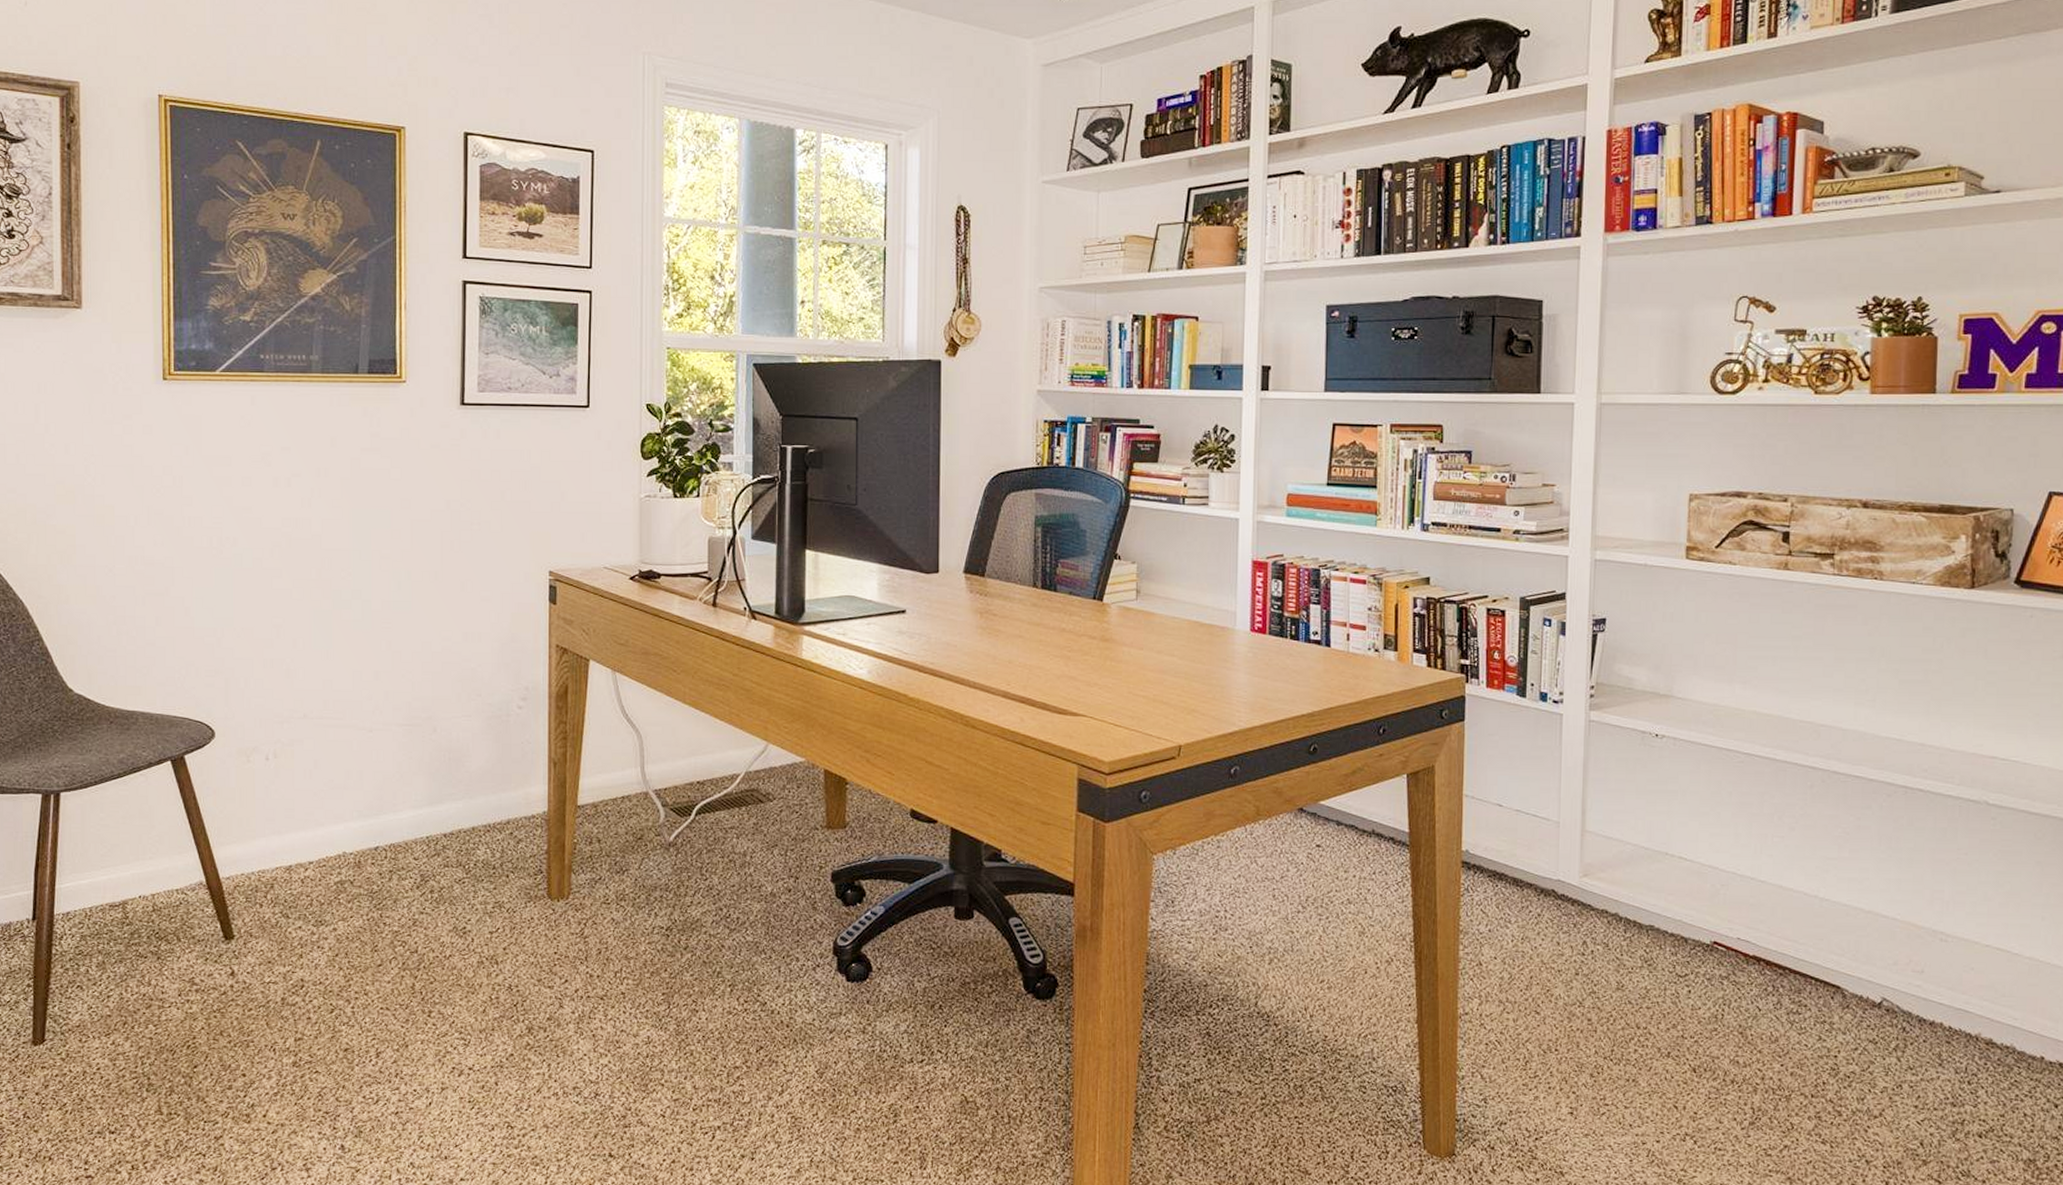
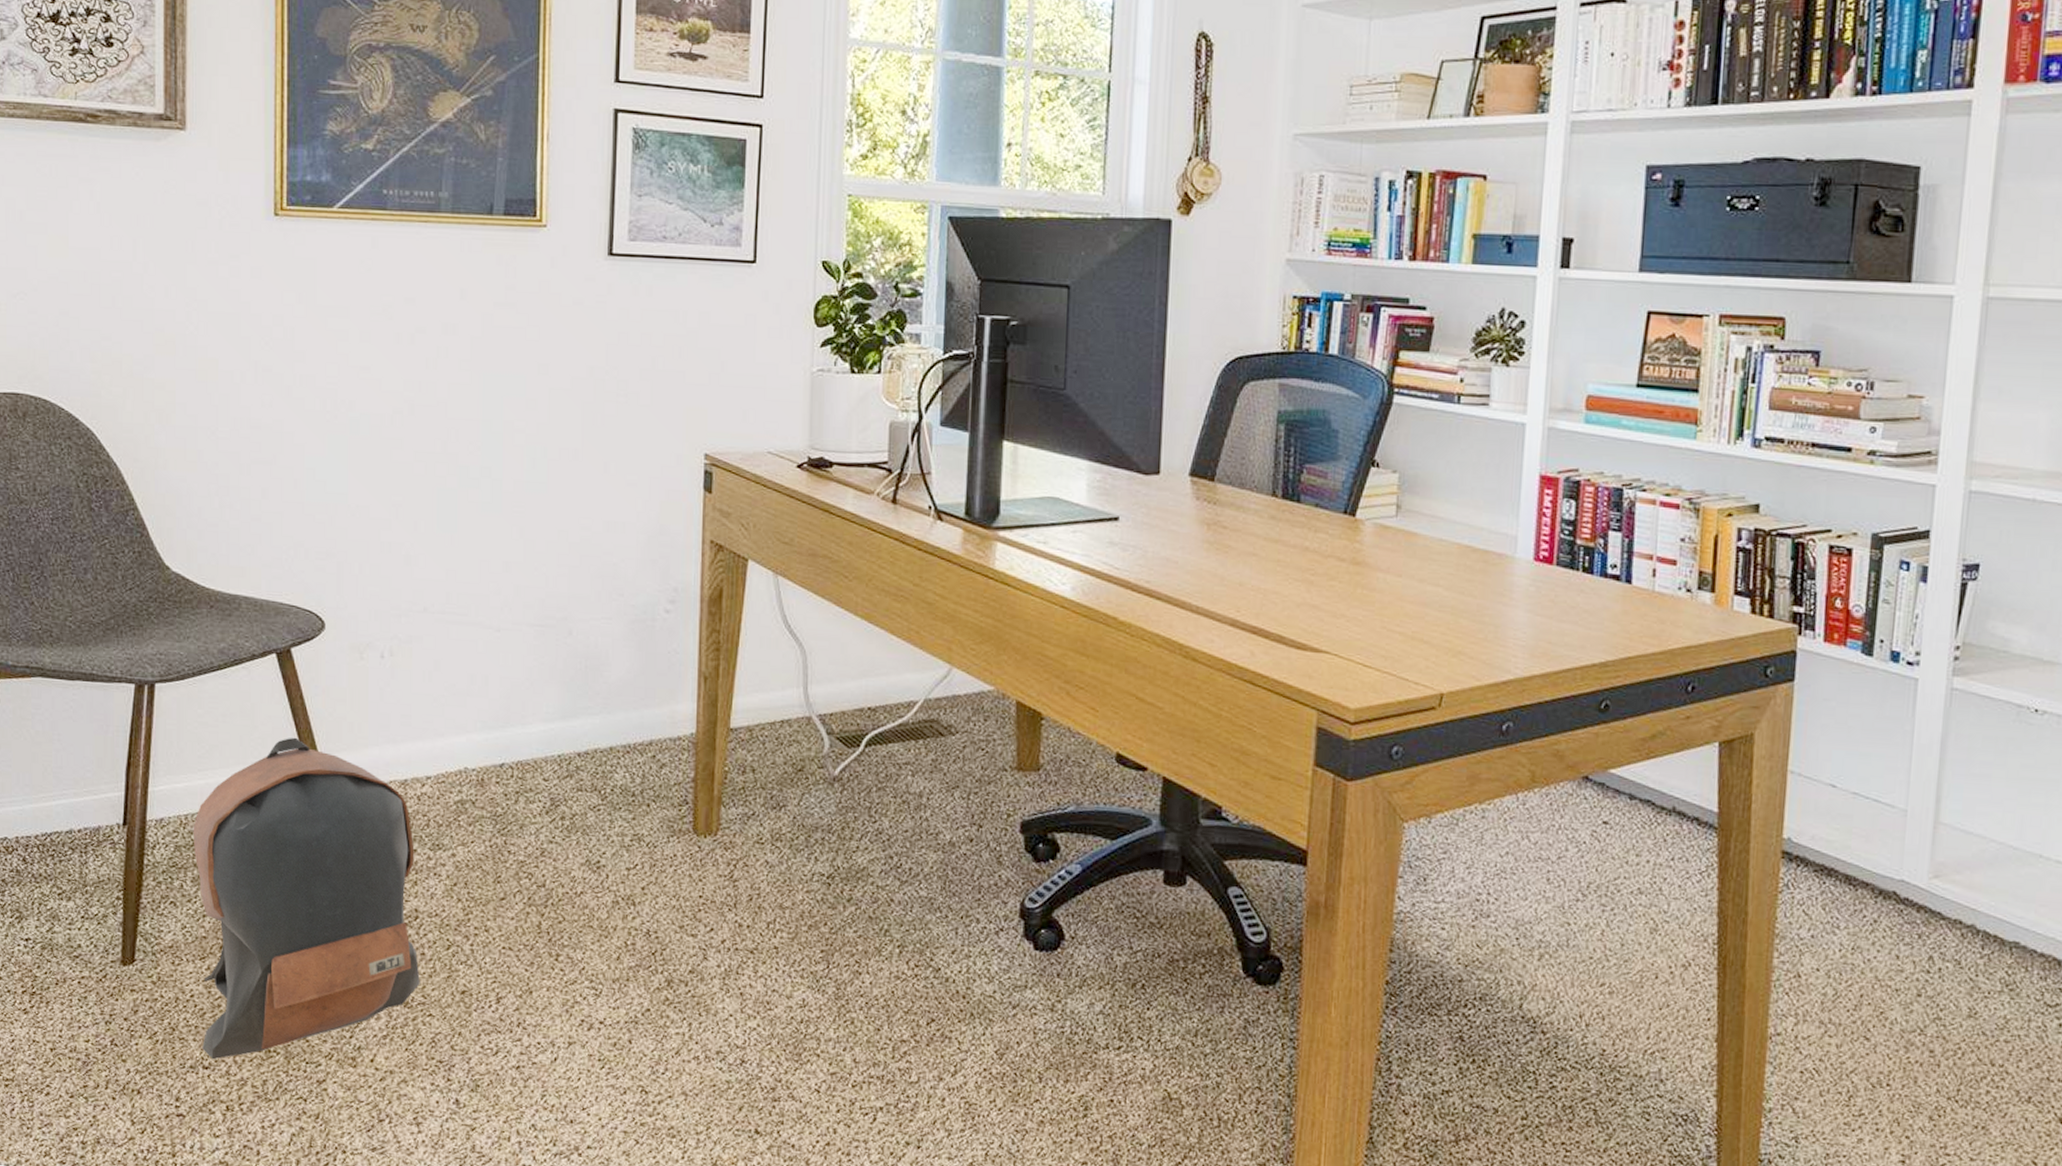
backpack: none [97,833,307,1125] -> present [193,737,420,1060]

